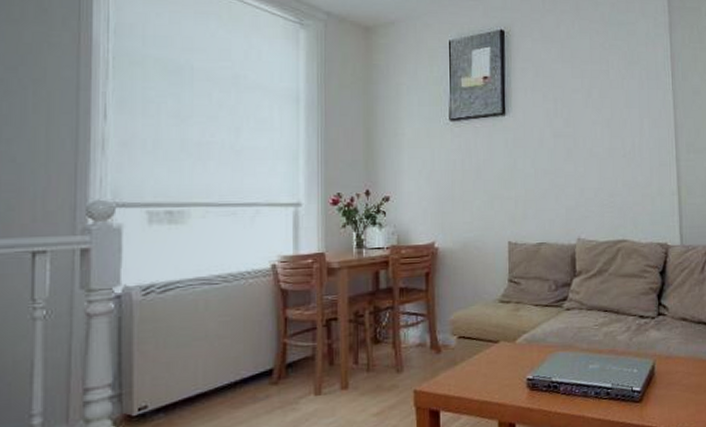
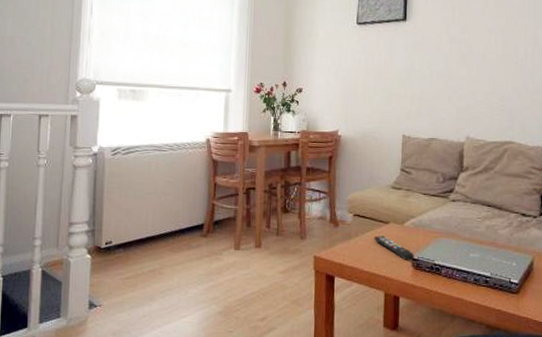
remote control: none [483,357,529,382] -> present [374,235,414,260]

